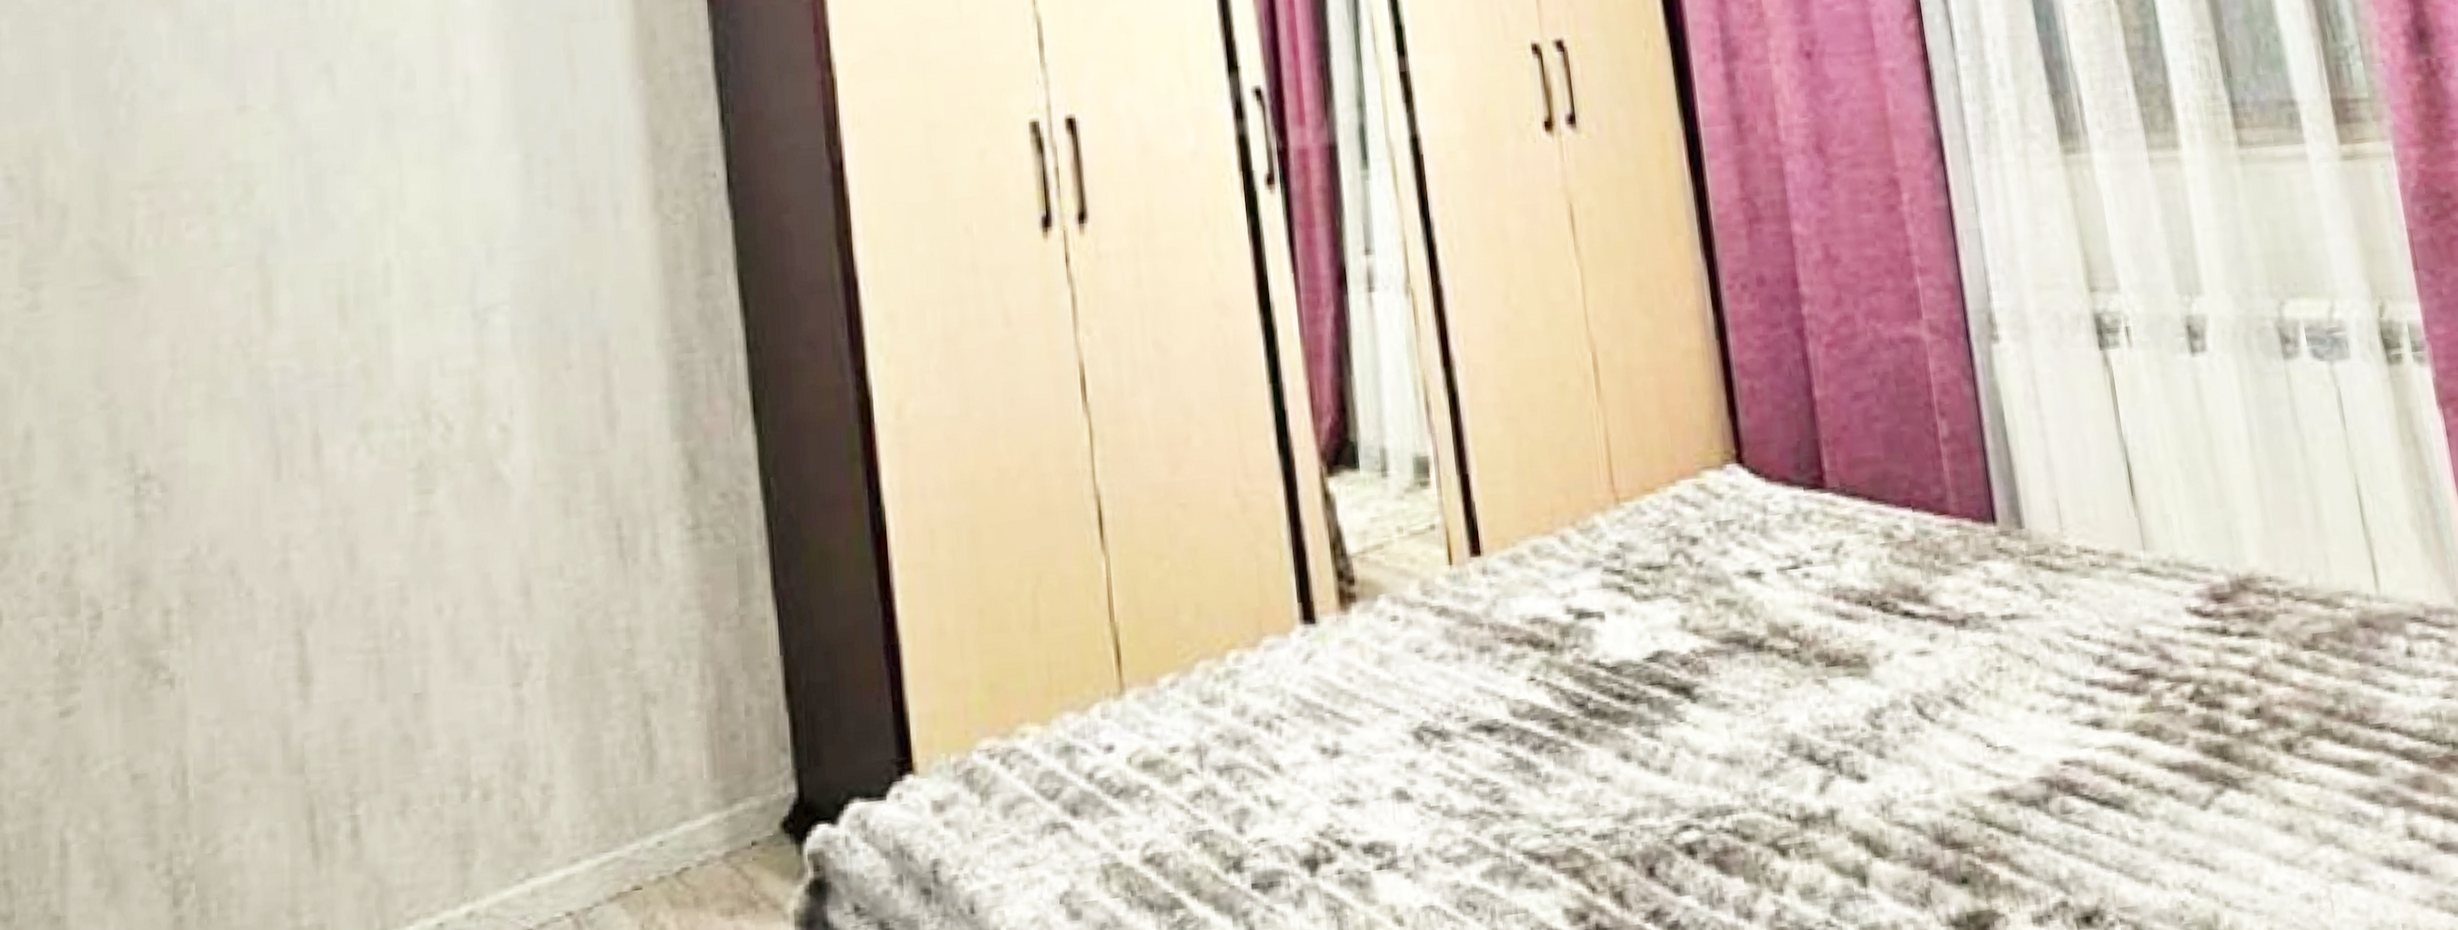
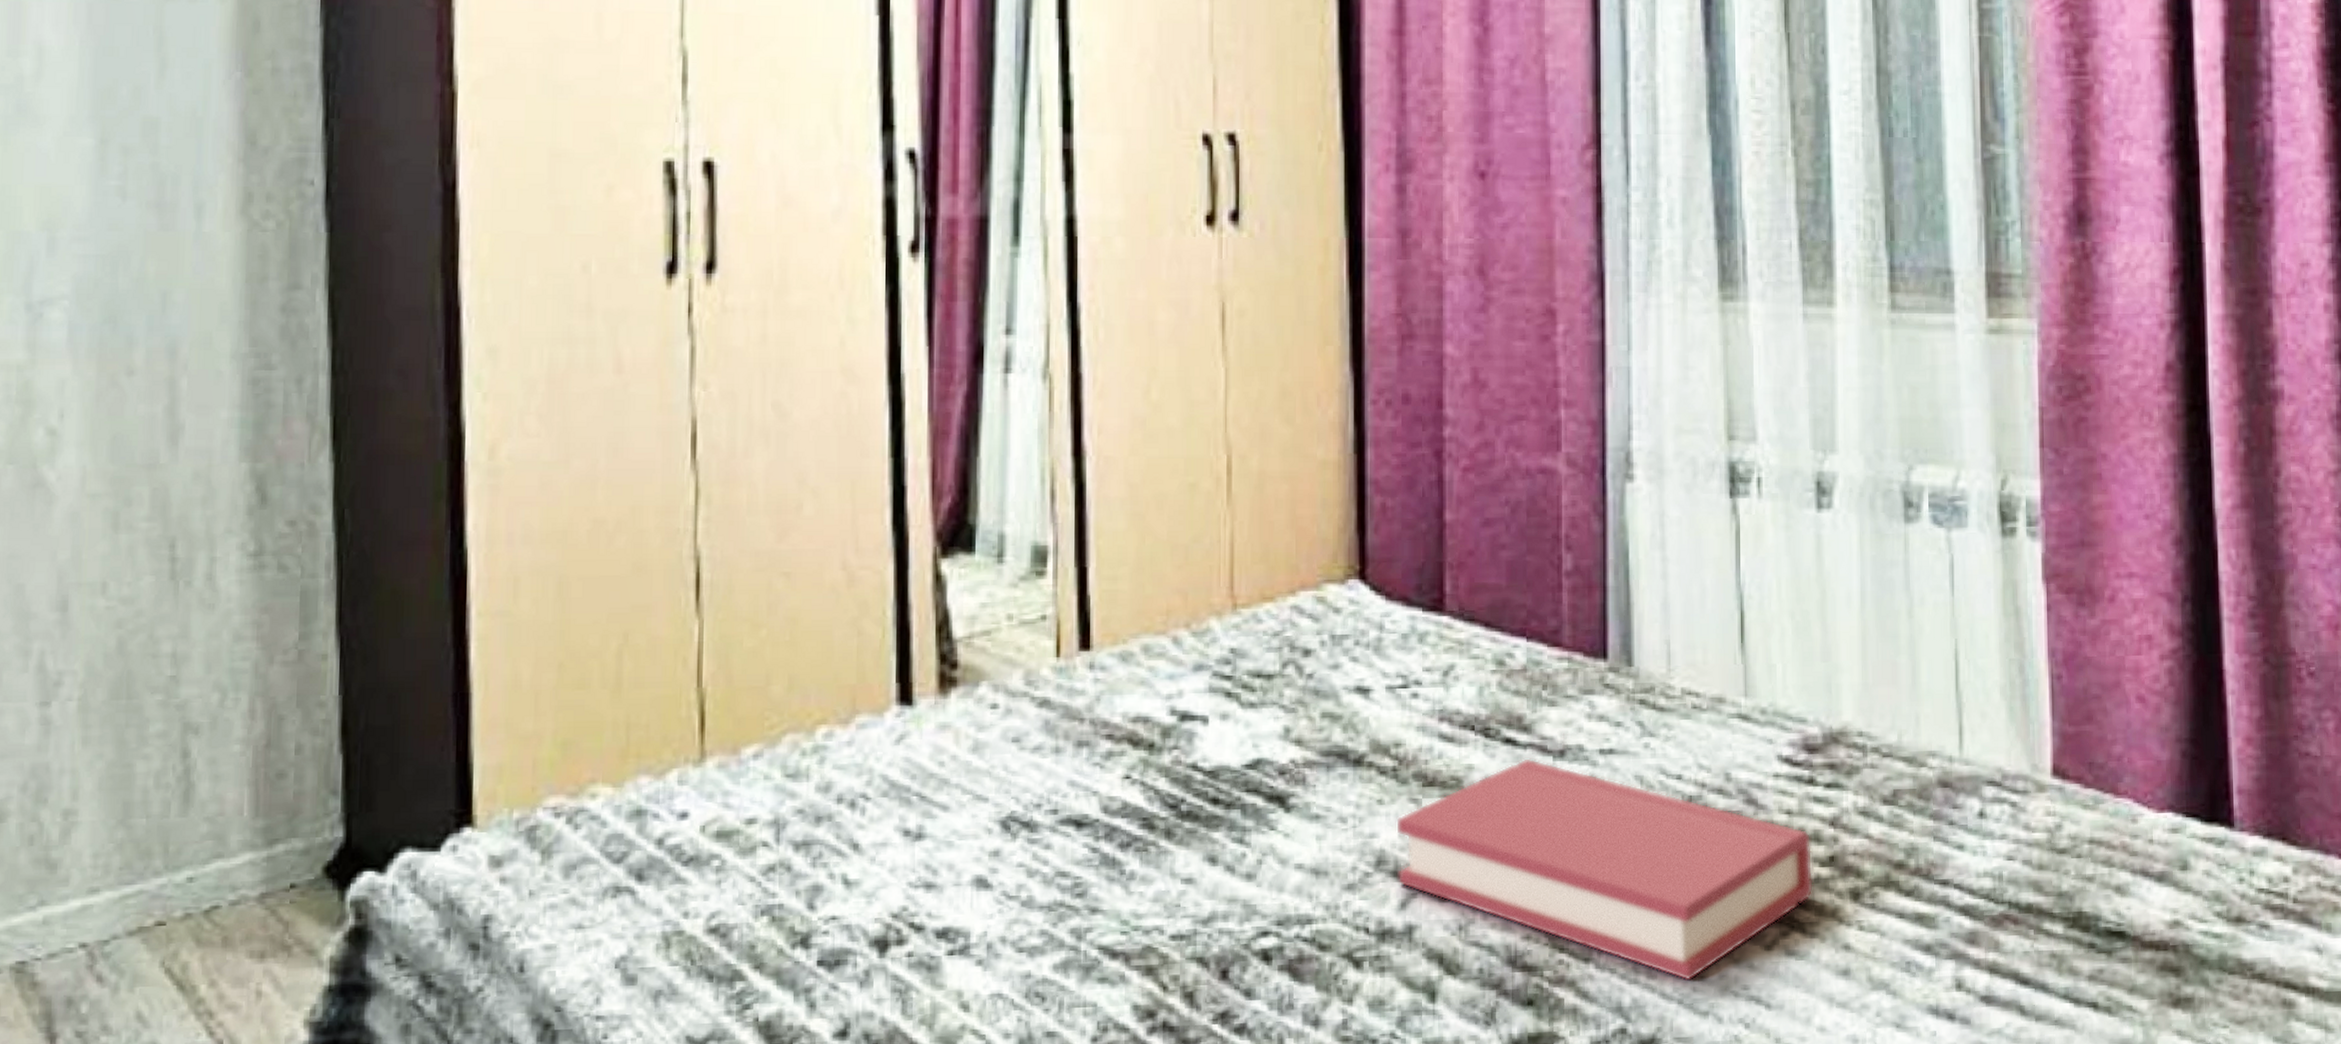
hardback book: none [1803,629,2243,848] -> present [1395,758,1813,981]

